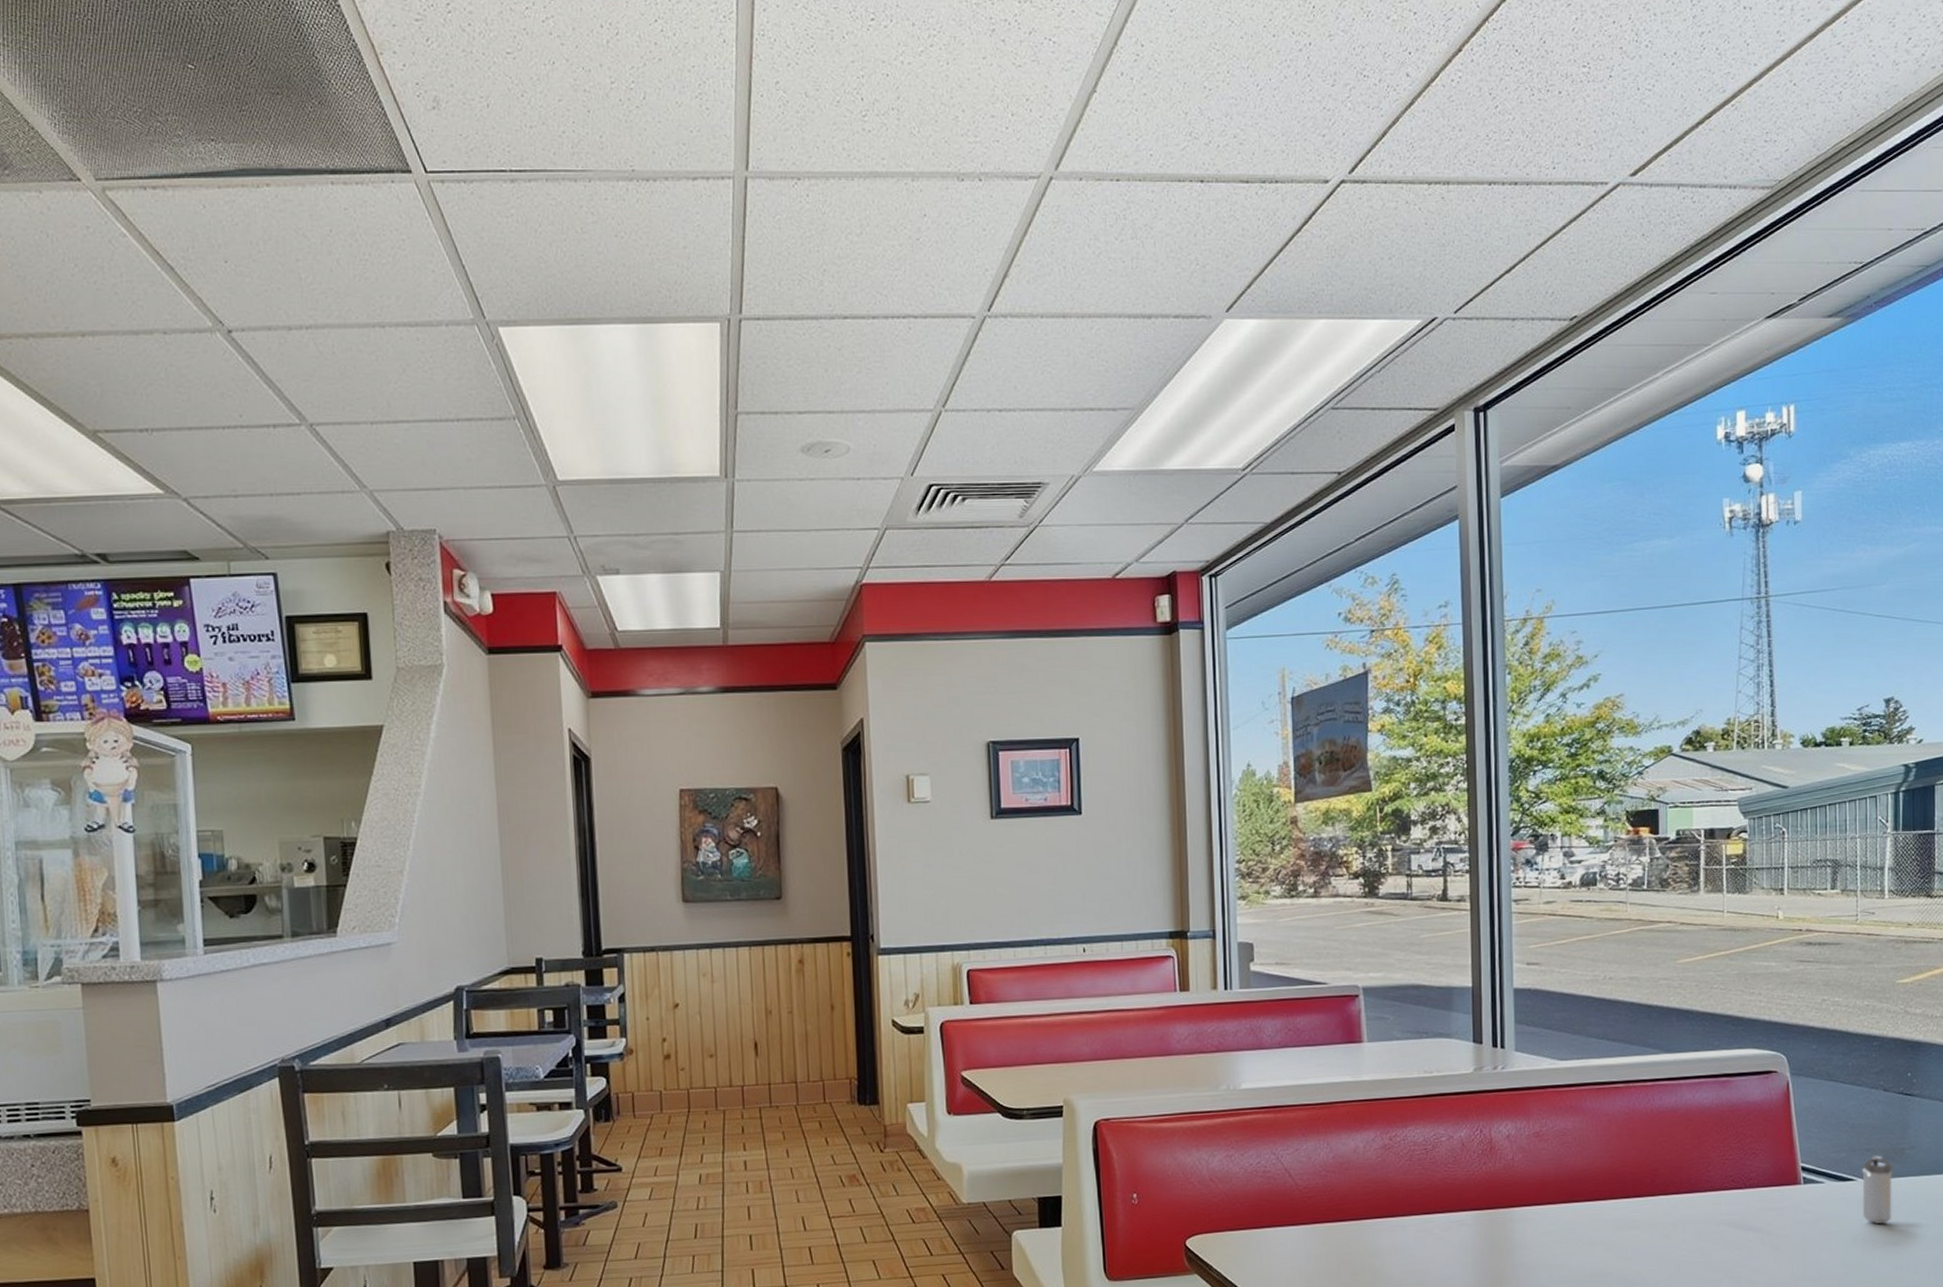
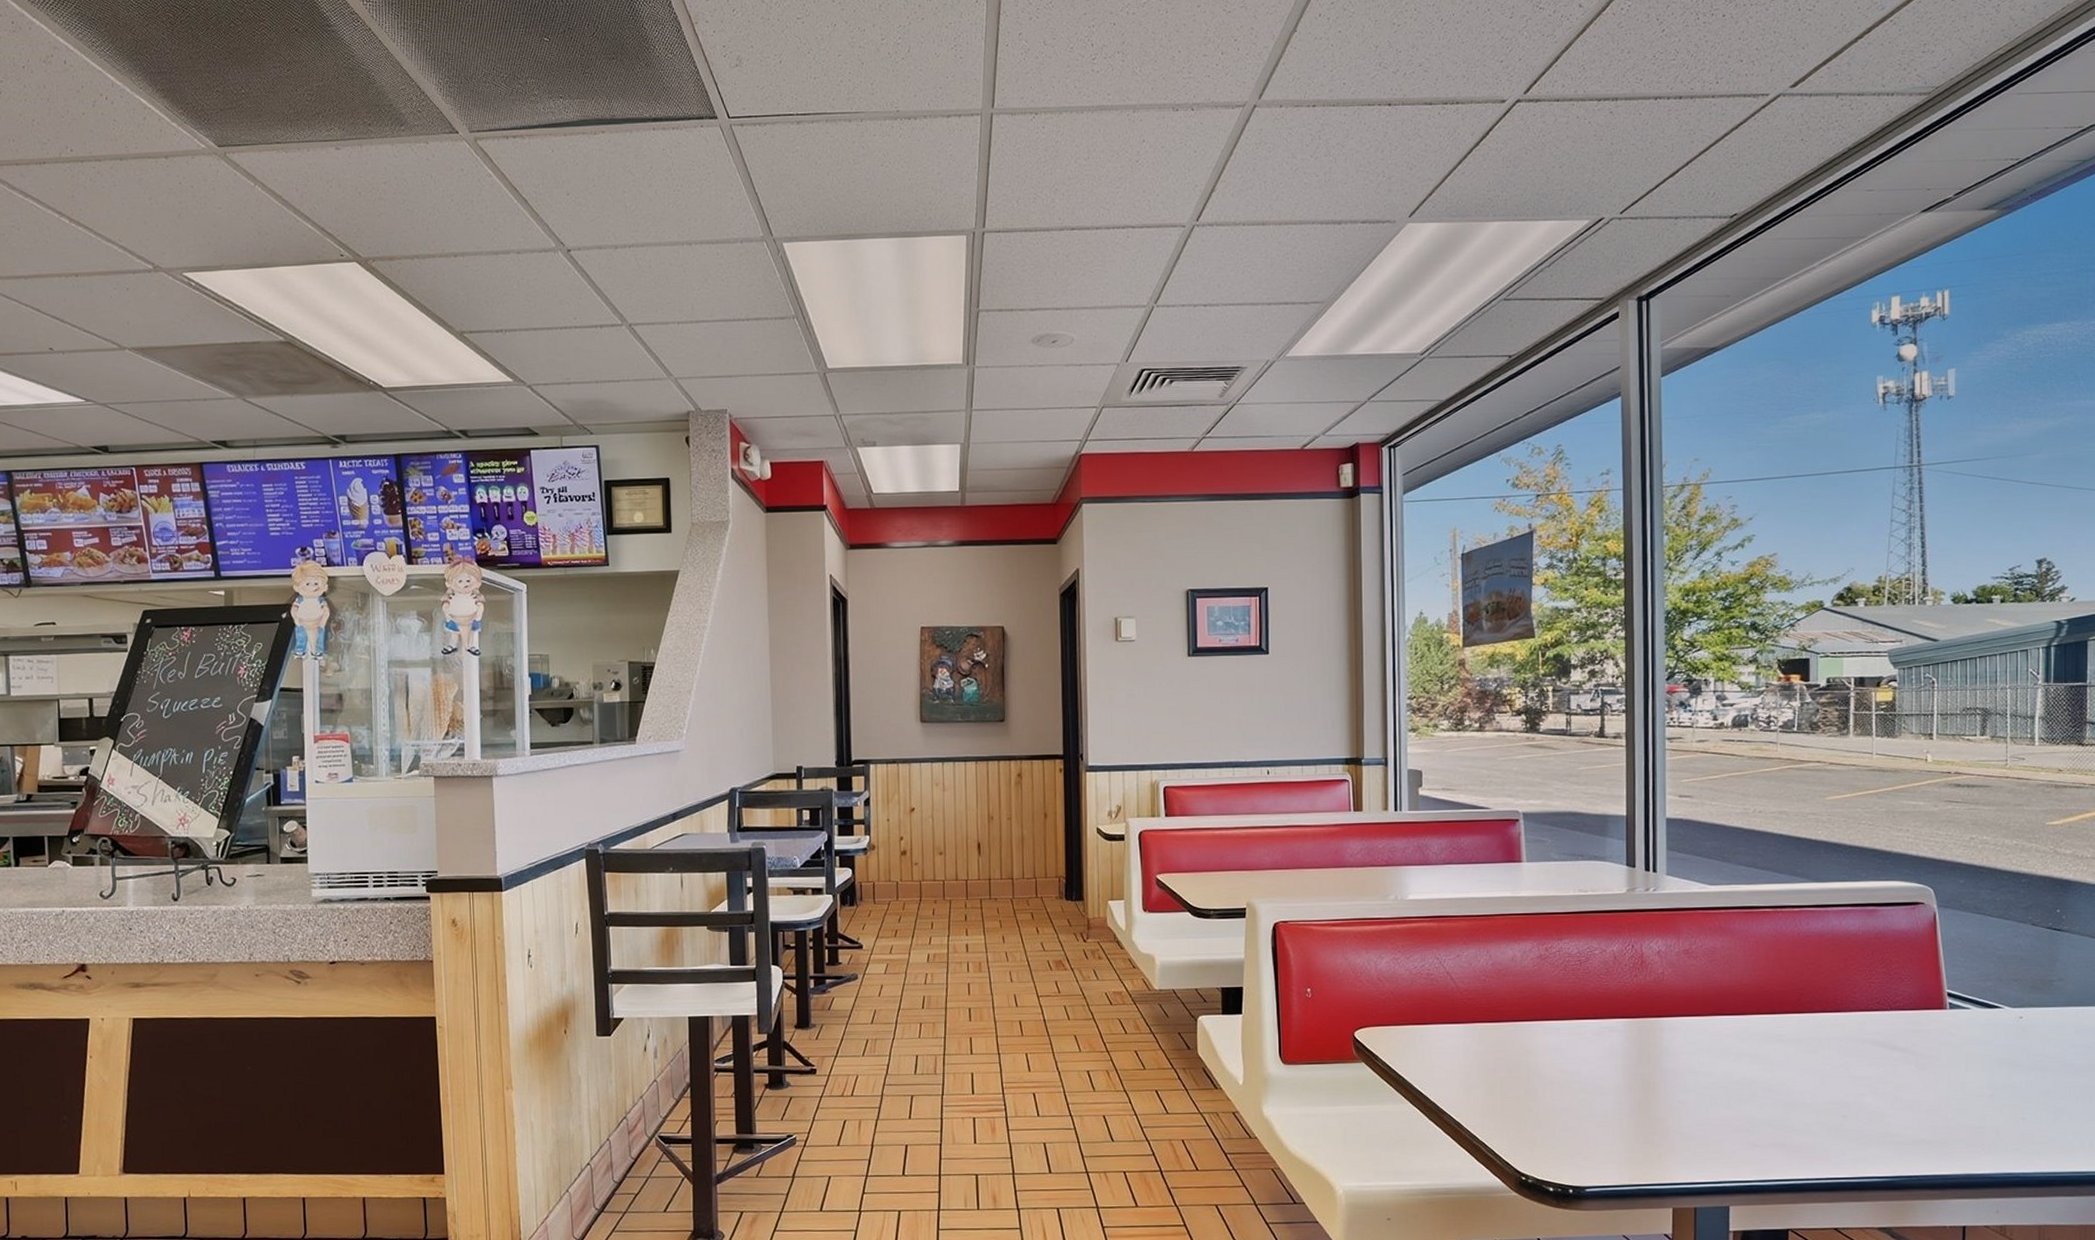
shaker: present [1862,1155,1893,1225] -> none [2009,986,2041,1051]

